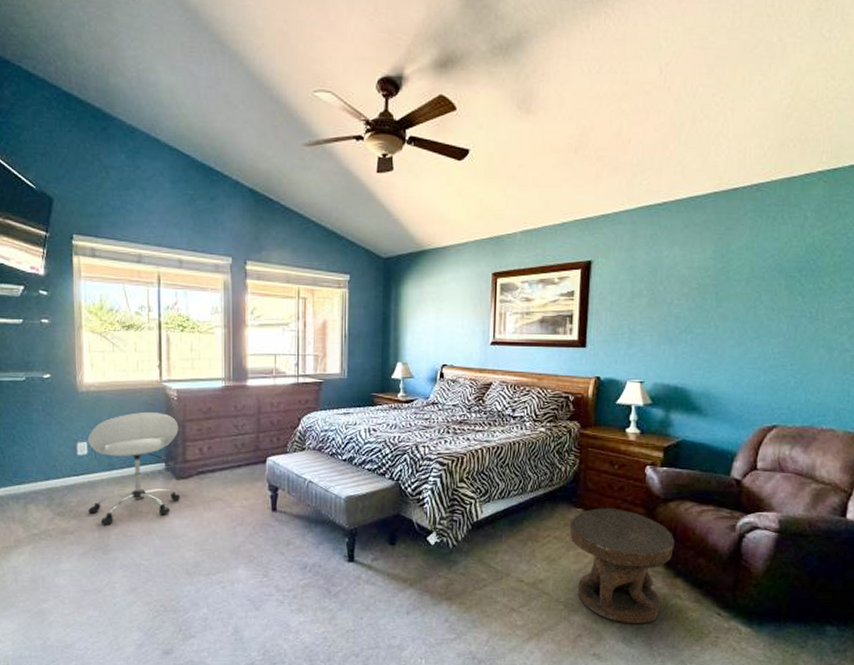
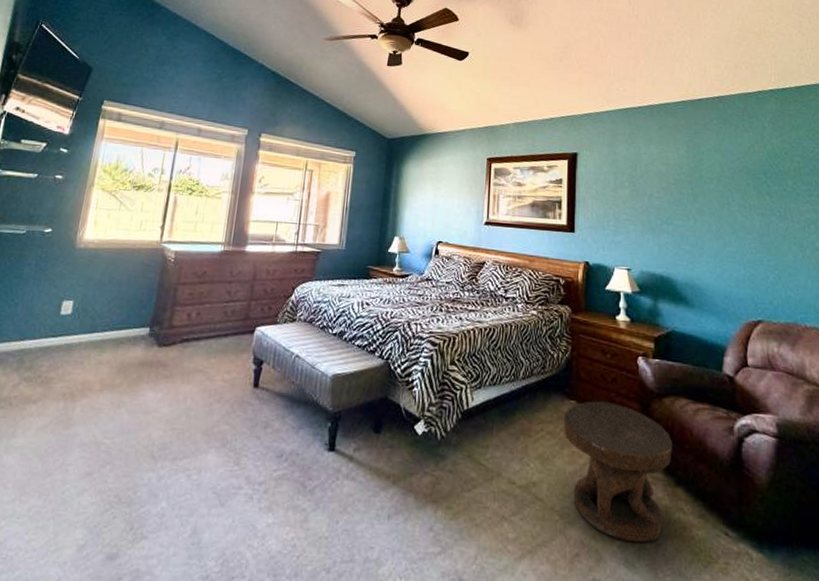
chair: present [87,411,181,525] -> none [58,272,171,395]

